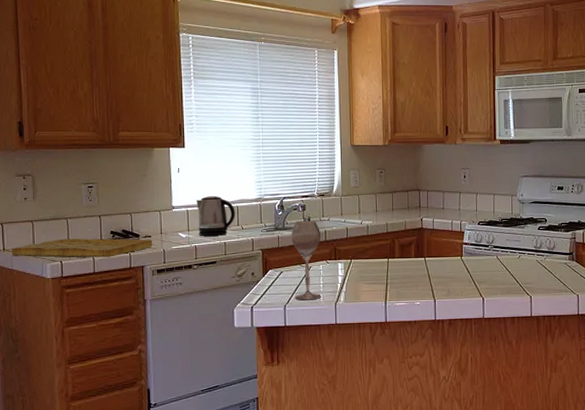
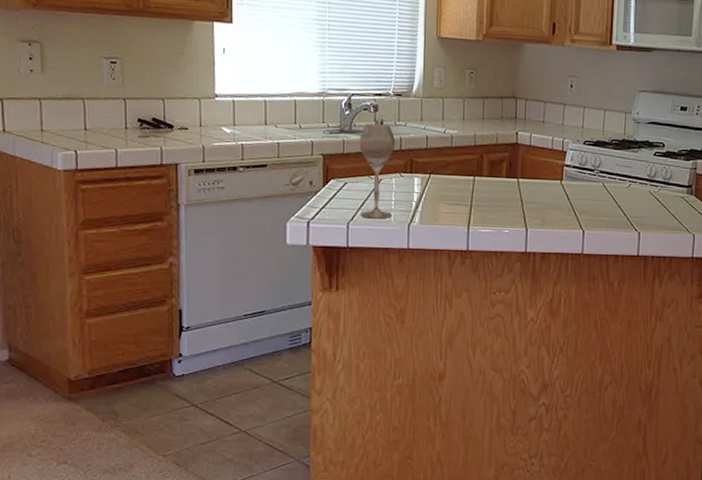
cutting board: present [12,238,153,258] -> none [14,123,190,150]
kettle: present [197,196,235,236] -> none [245,85,292,134]

